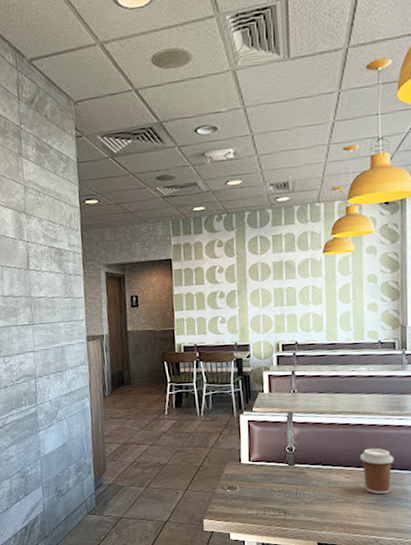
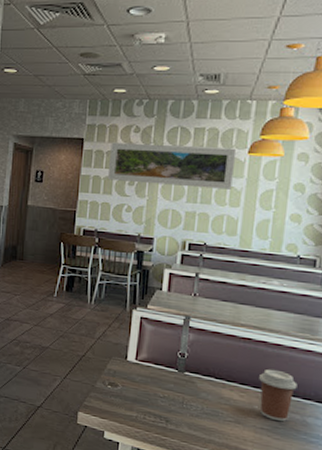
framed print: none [198,250,313,296] -> present [107,142,235,190]

